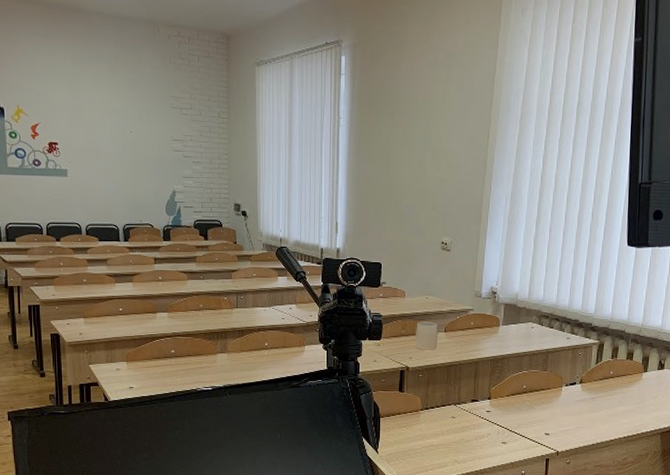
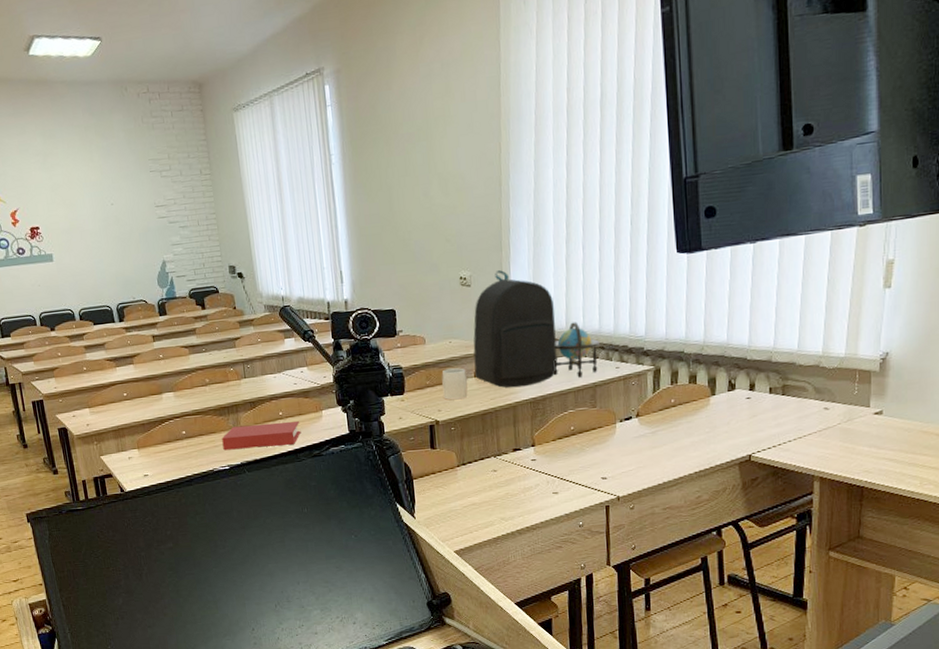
book: none [208,351,283,374] -> present [222,420,301,451]
backpack: none [446,241,521,346] -> present [473,270,557,388]
globe: none [513,294,556,343] -> present [553,322,600,378]

